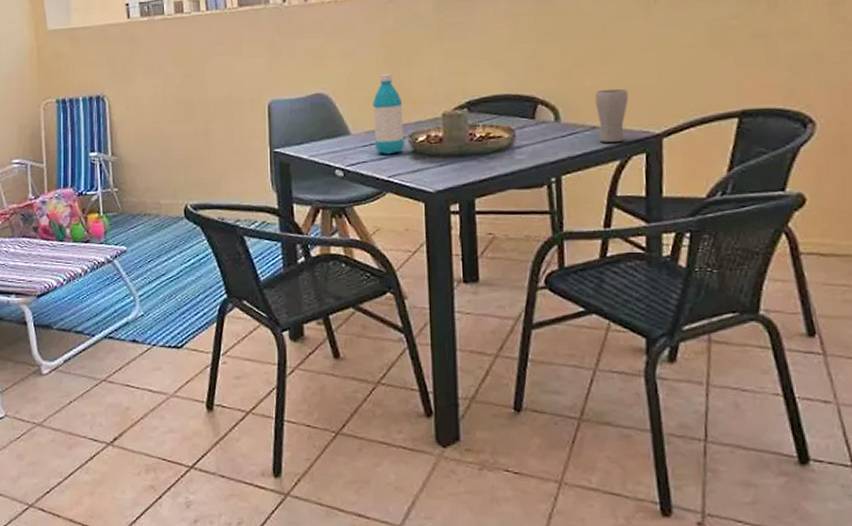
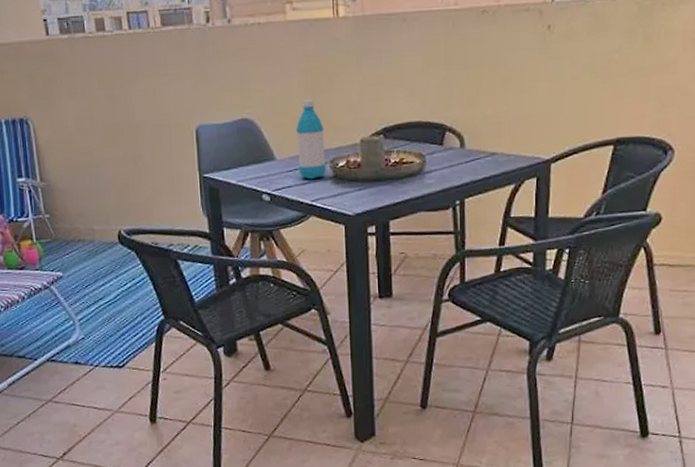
drinking glass: present [595,88,629,143] -> none [495,117,524,168]

